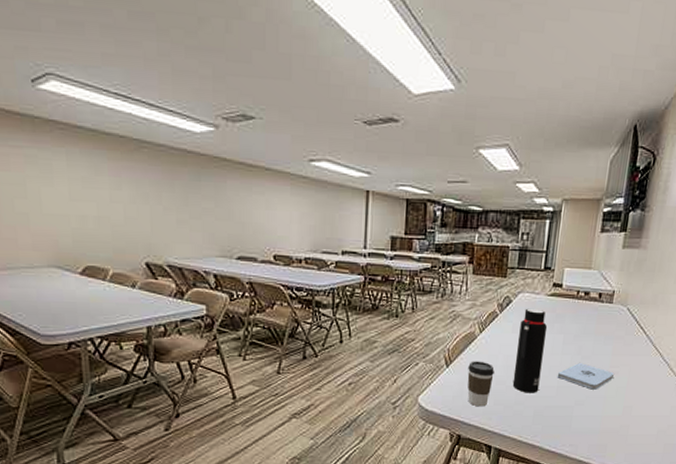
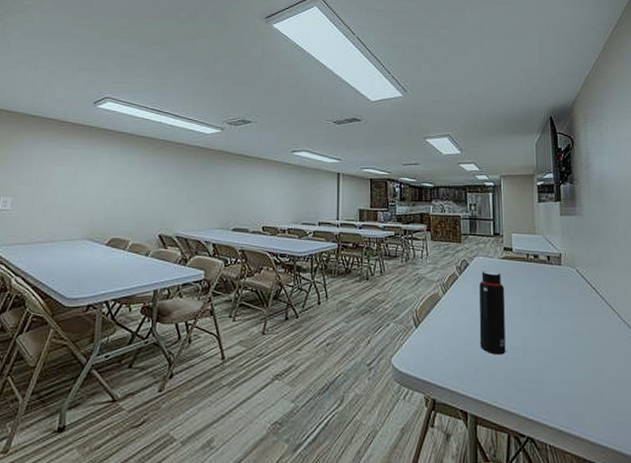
coffee cup: present [467,361,494,407] -> none [436,321,461,369]
notepad: present [557,362,615,390] -> none [521,322,578,351]

